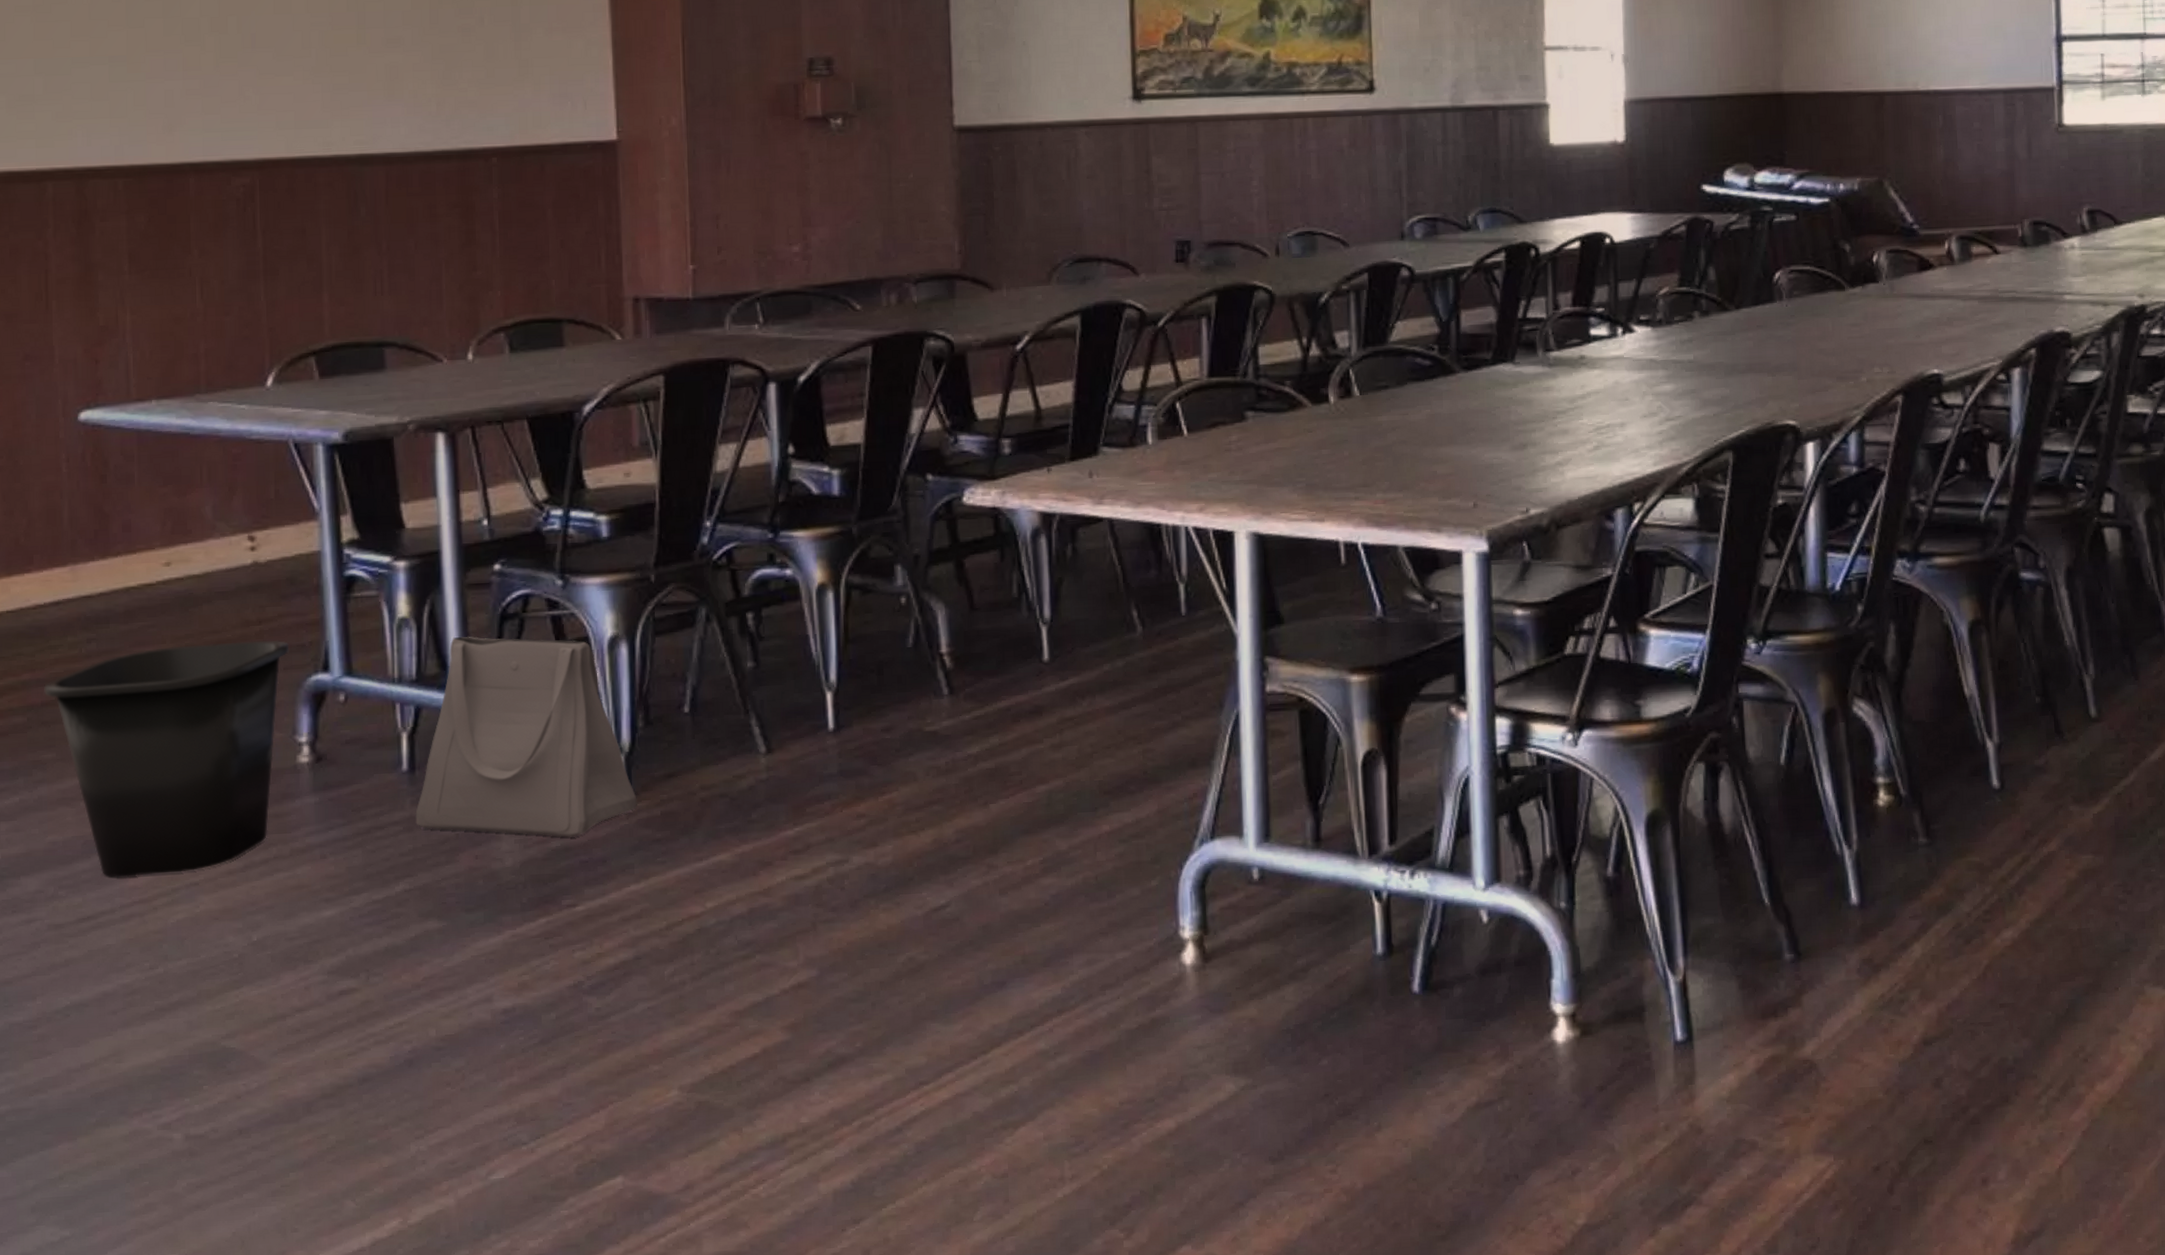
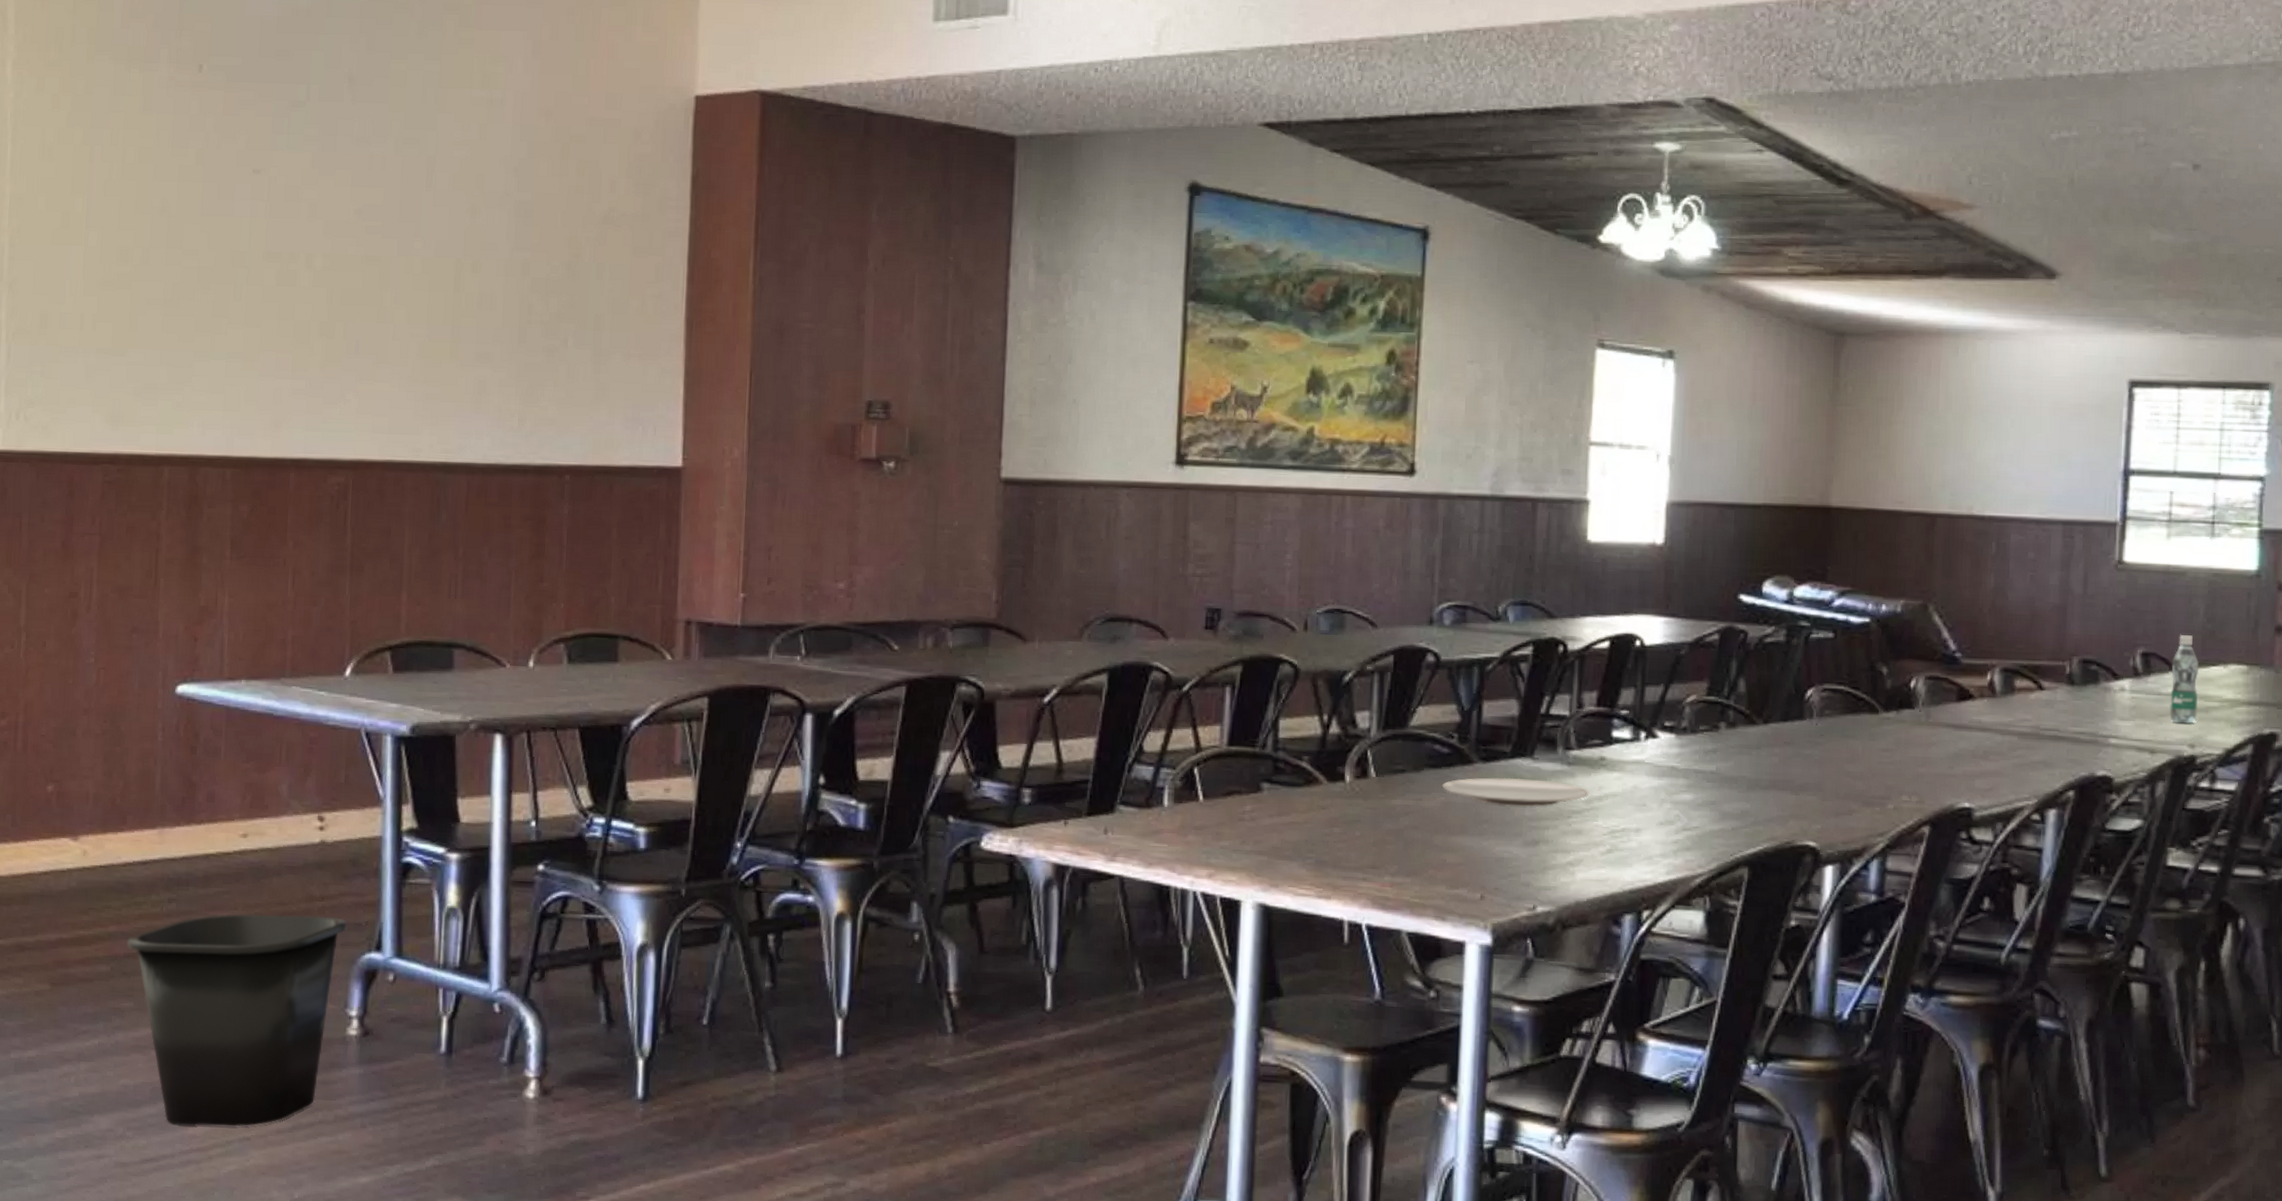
tote bag: present [415,636,636,838] -> none [449,931,652,1133]
plate: none [1426,383,1572,412] -> present [1442,777,1590,806]
bottle: none [2116,189,2144,276] -> present [2169,634,2200,725]

